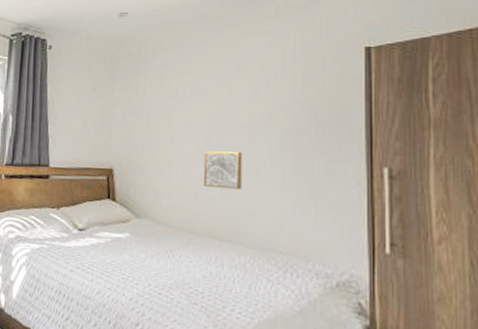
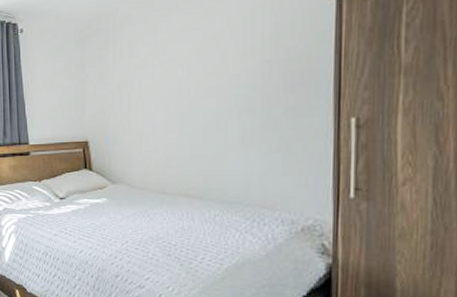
wall art: present [203,151,242,190] -> none [174,114,211,151]

